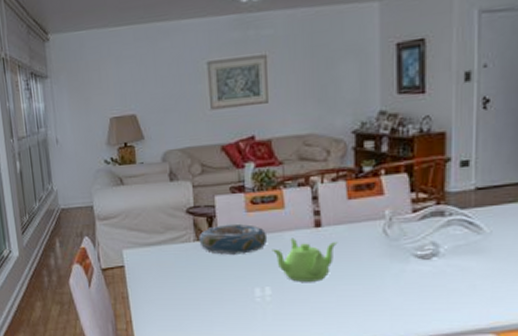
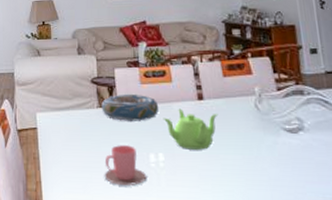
cup: none [202,280,251,321] -> present [104,145,147,185]

